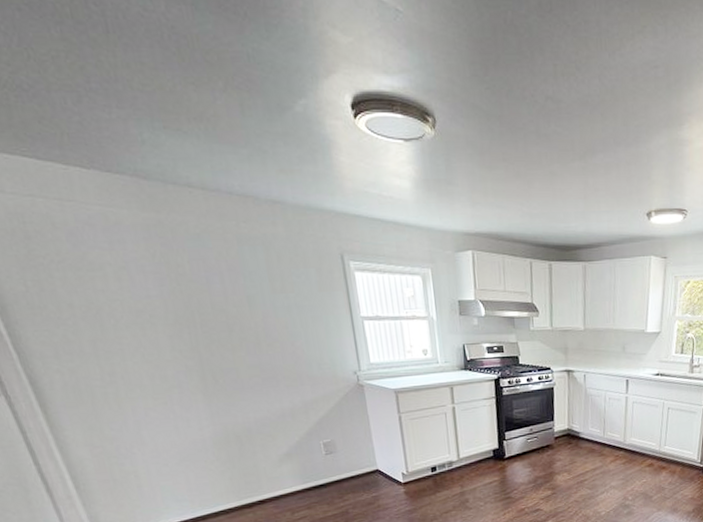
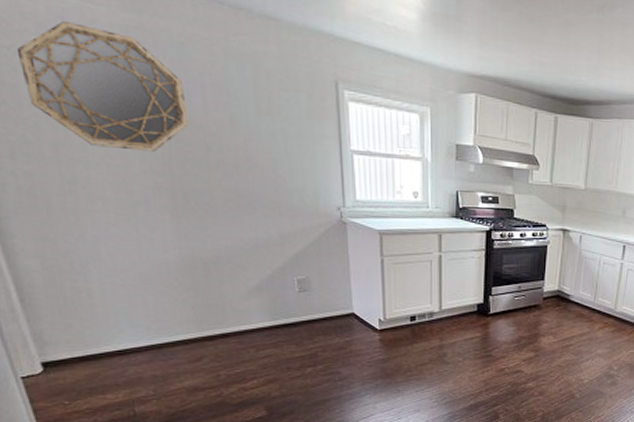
home mirror: none [51,227,212,339] -> present [16,21,189,152]

